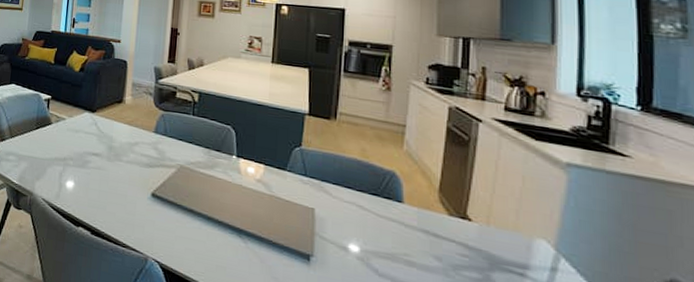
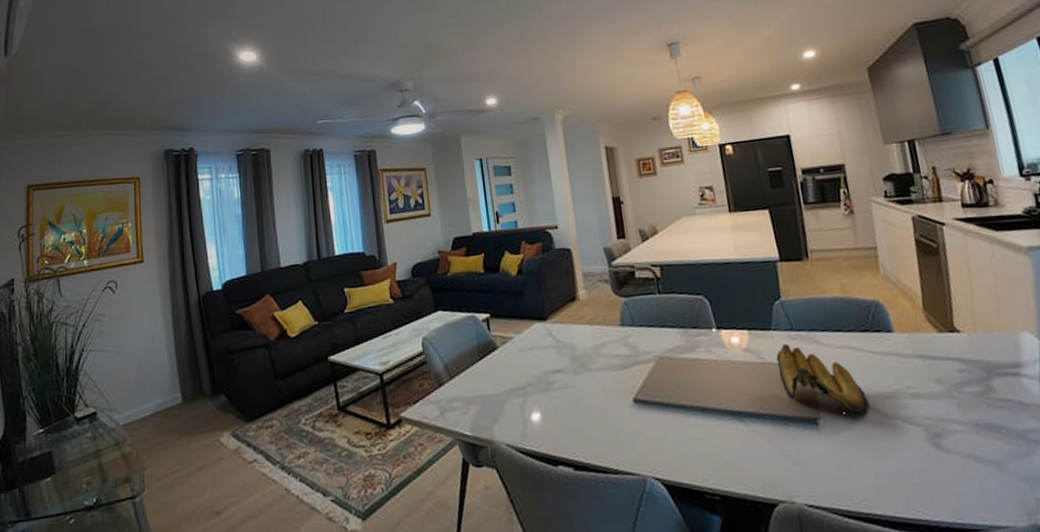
banana bunch: none [284,184,363,265] -> present [776,343,870,414]

